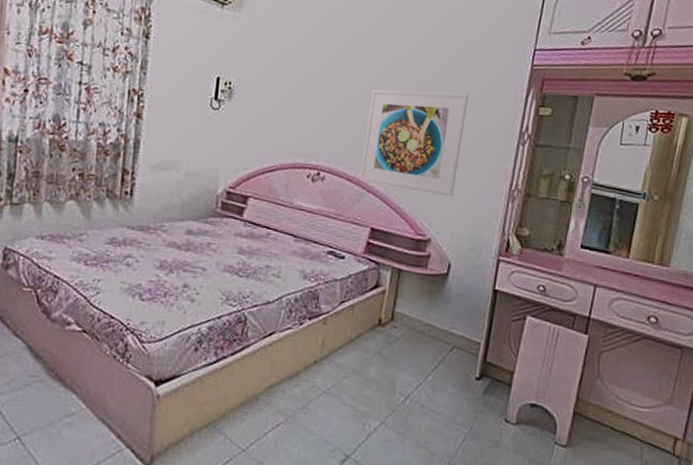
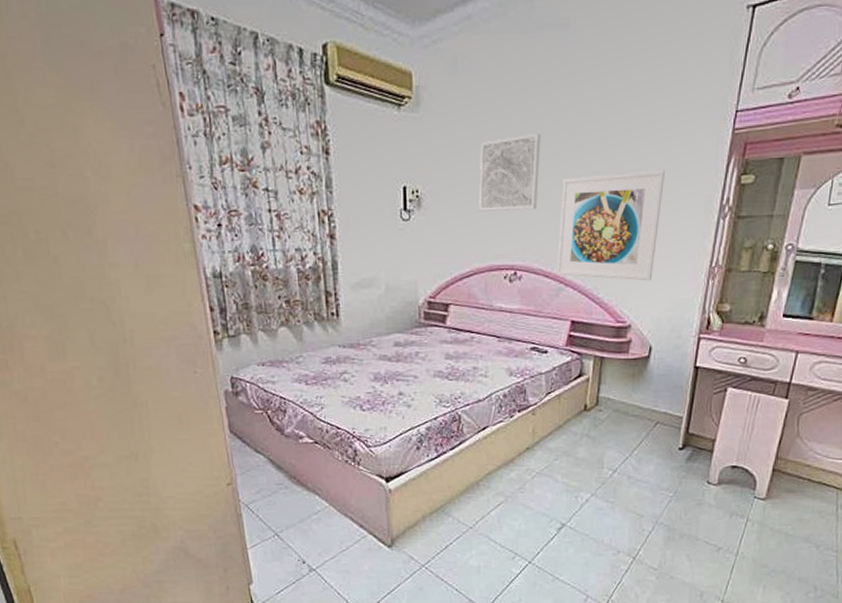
wall art: none [289,44,354,115] -> present [479,132,541,211]

